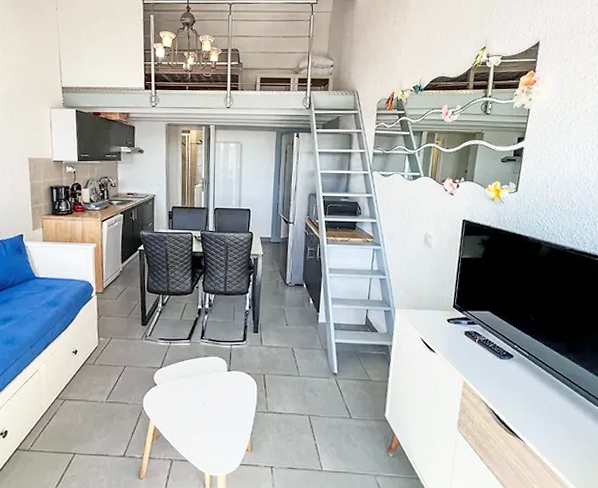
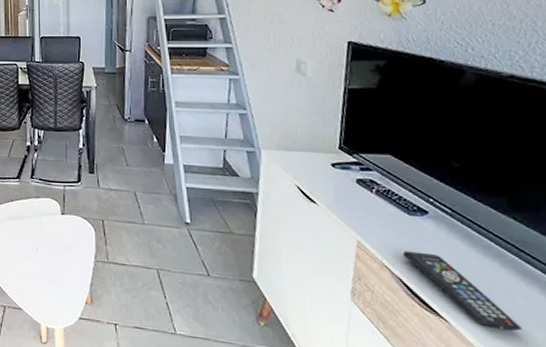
remote control: none [495,387,571,444] -> present [403,251,522,331]

